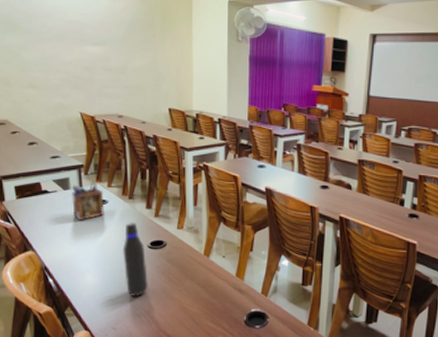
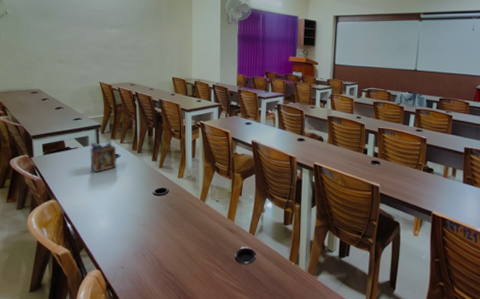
water bottle: present [123,222,148,296] -> none [131,172,152,238]

